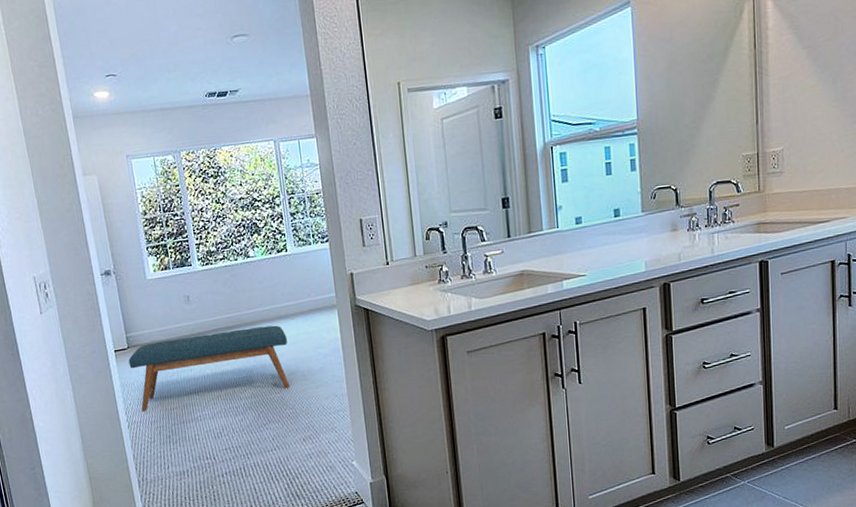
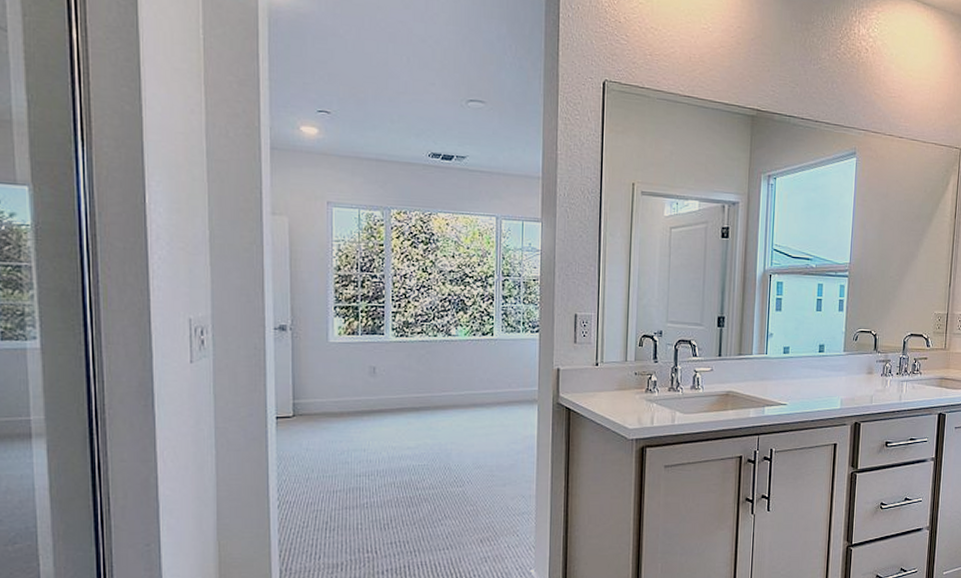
bench: present [128,325,290,413] -> none [291,412,479,492]

